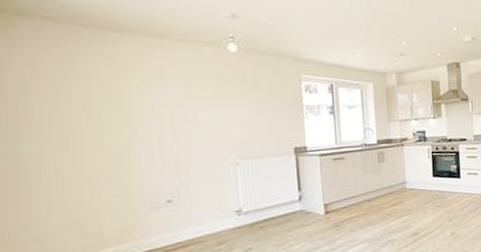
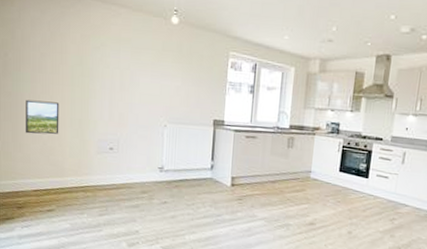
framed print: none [32,158,90,205] -> present [26,99,60,135]

